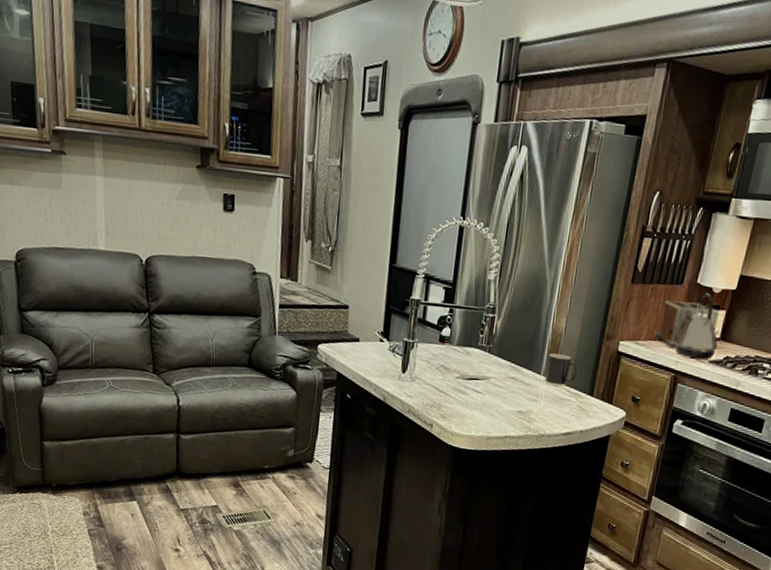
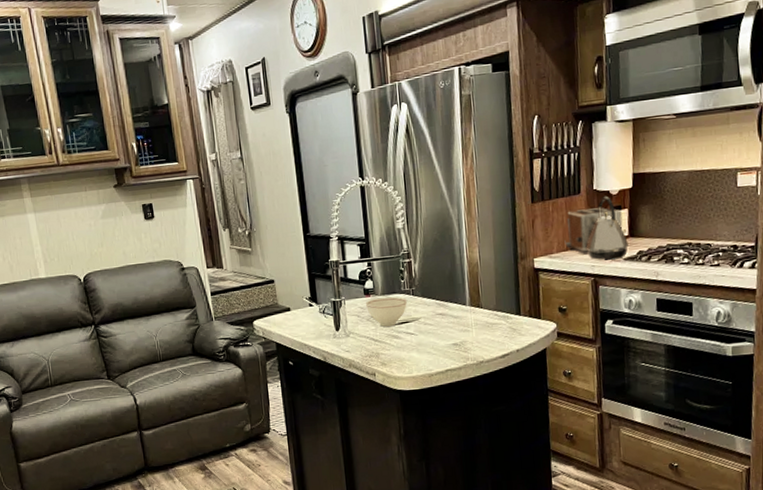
bowl: none [438,347,483,381] -> present [365,296,408,328]
mug: present [544,352,578,387] -> none [469,281,501,314]

